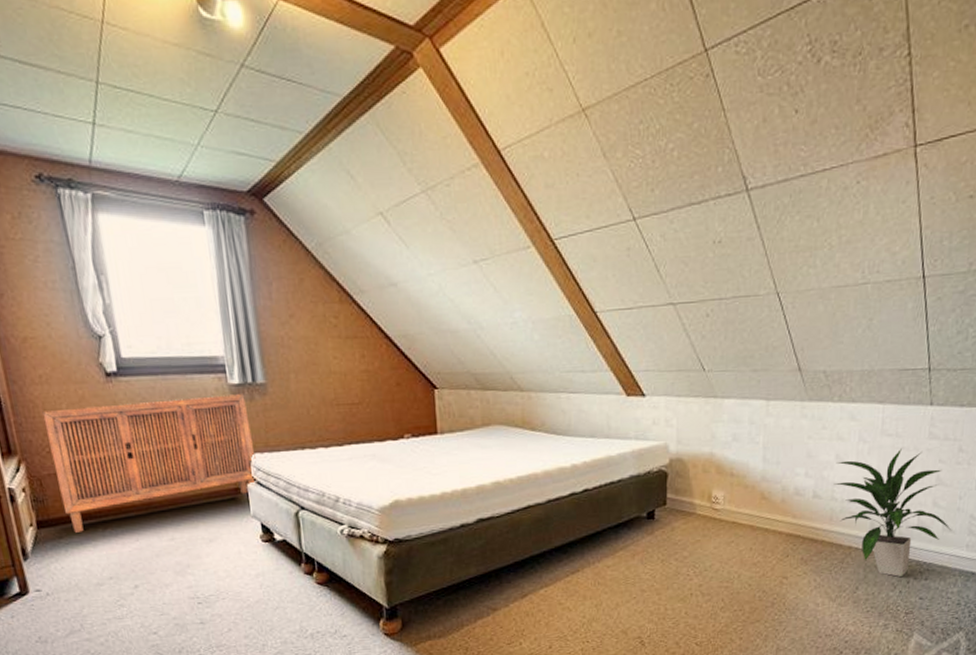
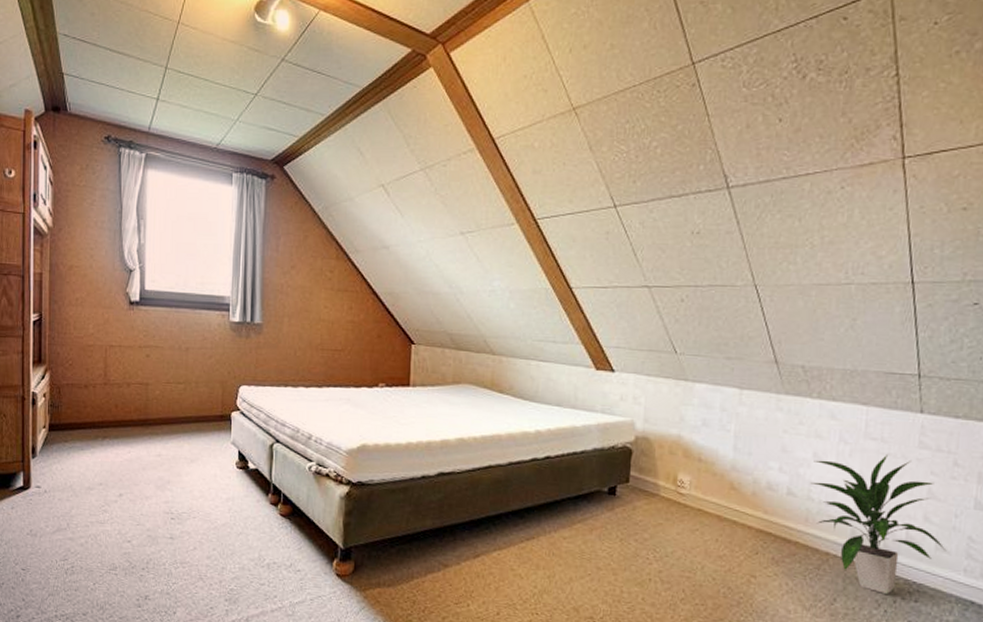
cabinet: present [42,394,257,533] -> none [72,329,243,439]

